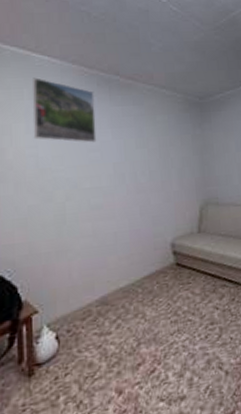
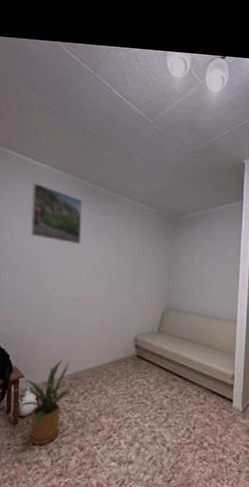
house plant: none [26,282,100,398] -> present [14,359,71,445]

